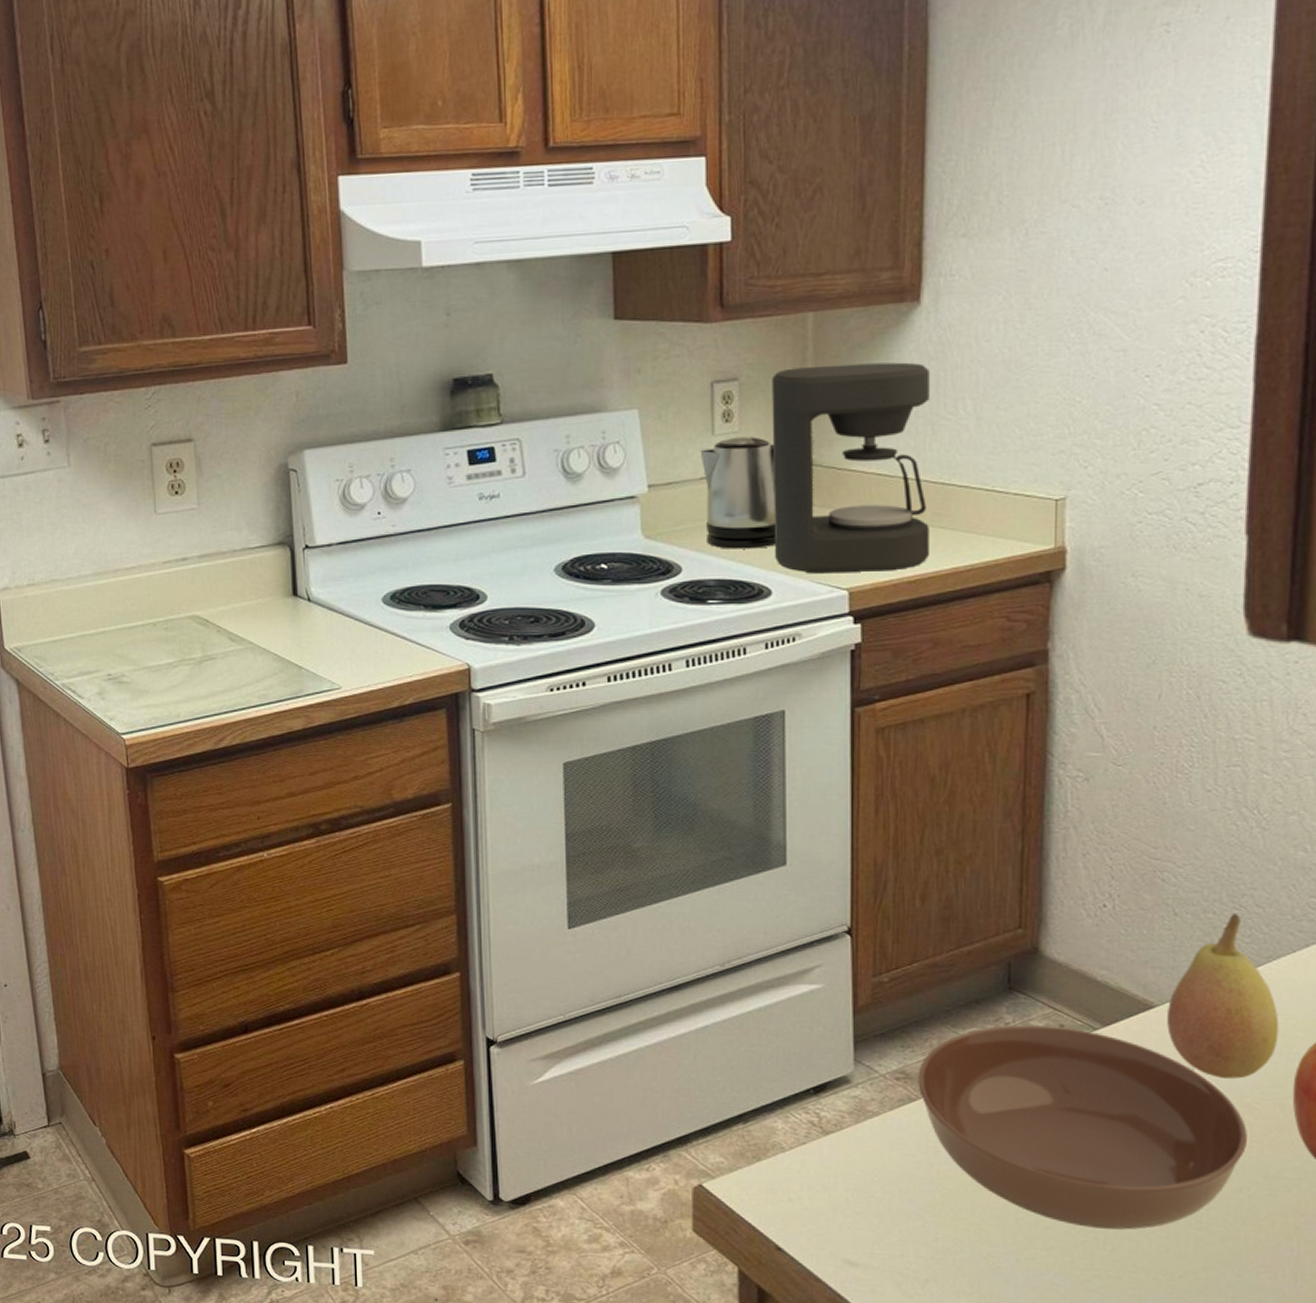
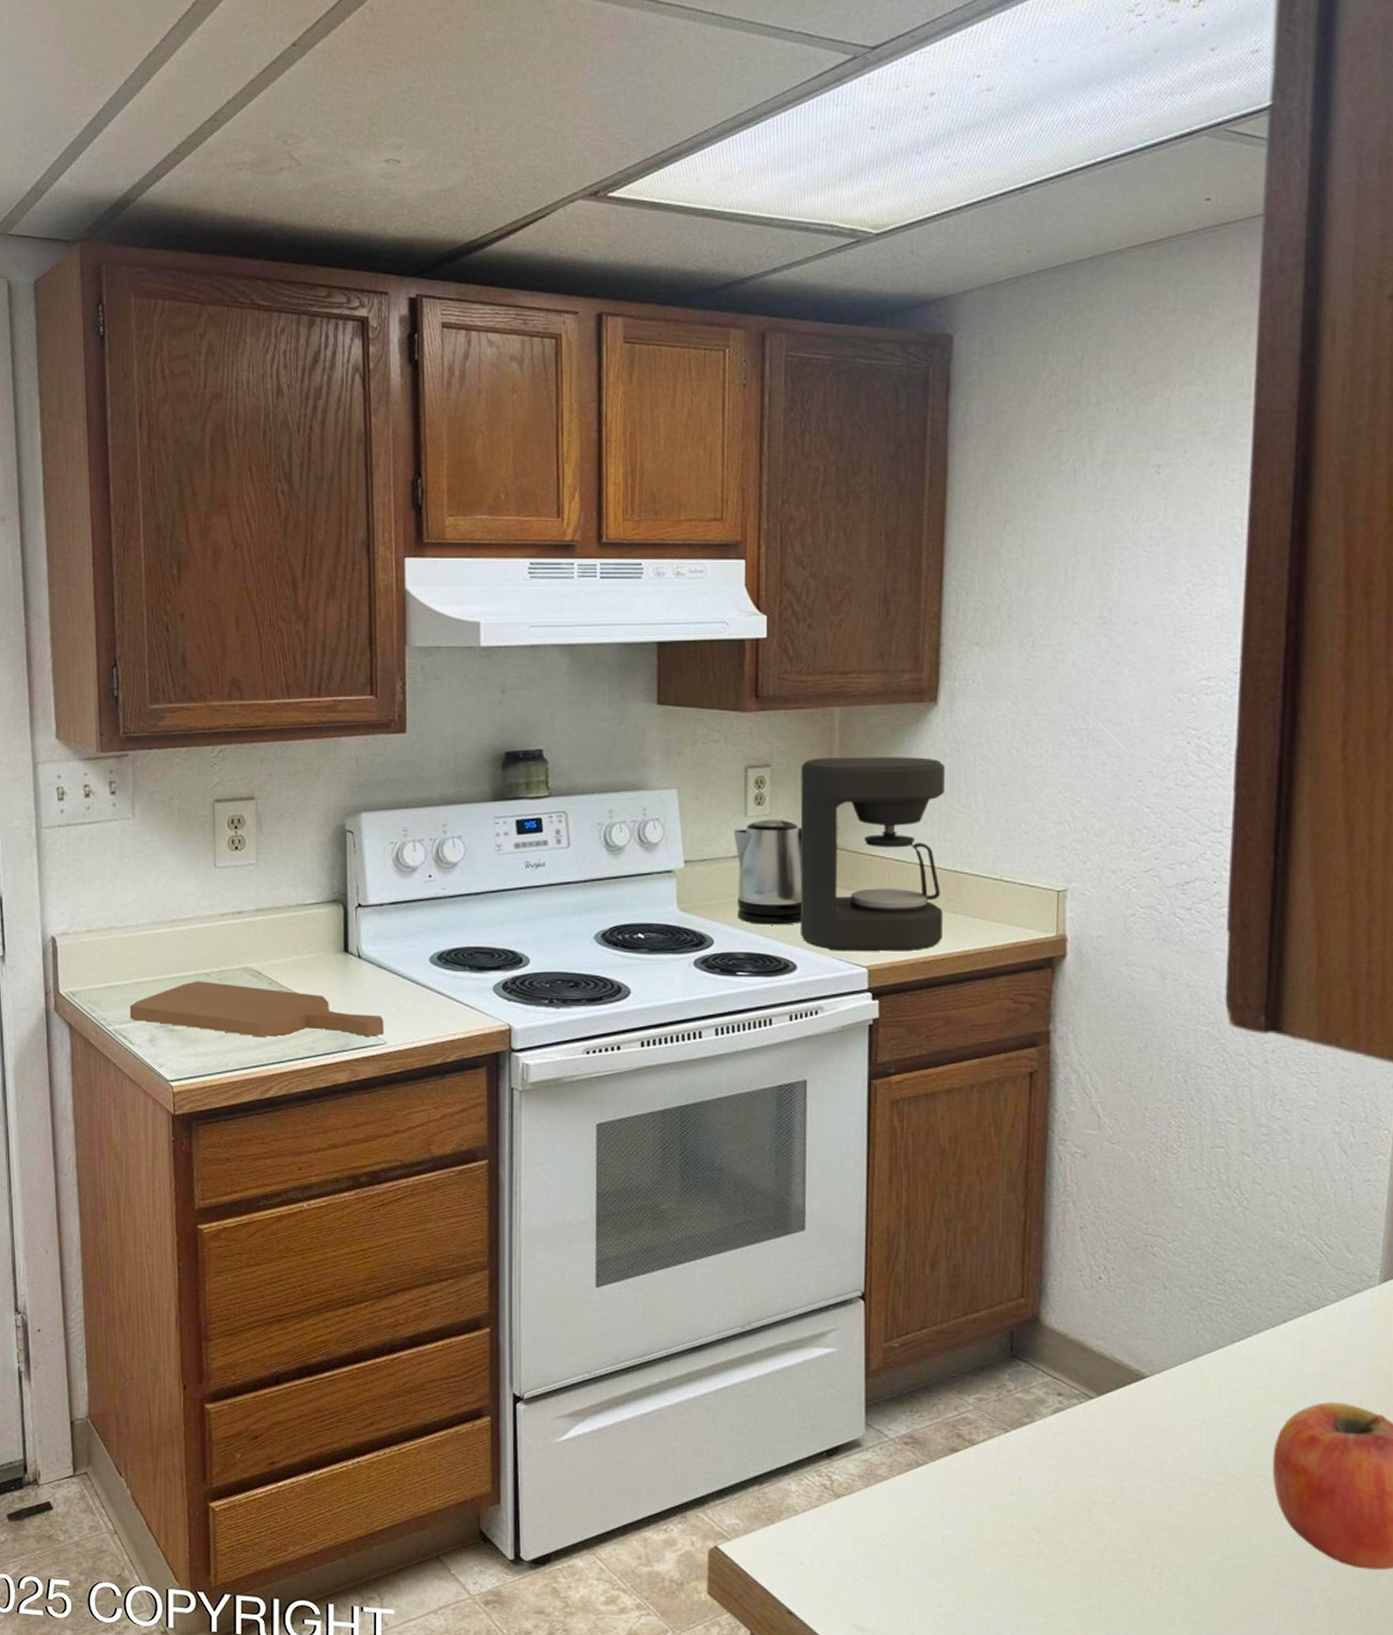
cutting board: none [76,631,338,687] -> present [129,981,384,1038]
bowl: present [917,1025,1247,1230] -> none [925,1392,1231,1598]
fruit: present [1167,914,1280,1079] -> none [1157,1289,1260,1449]

